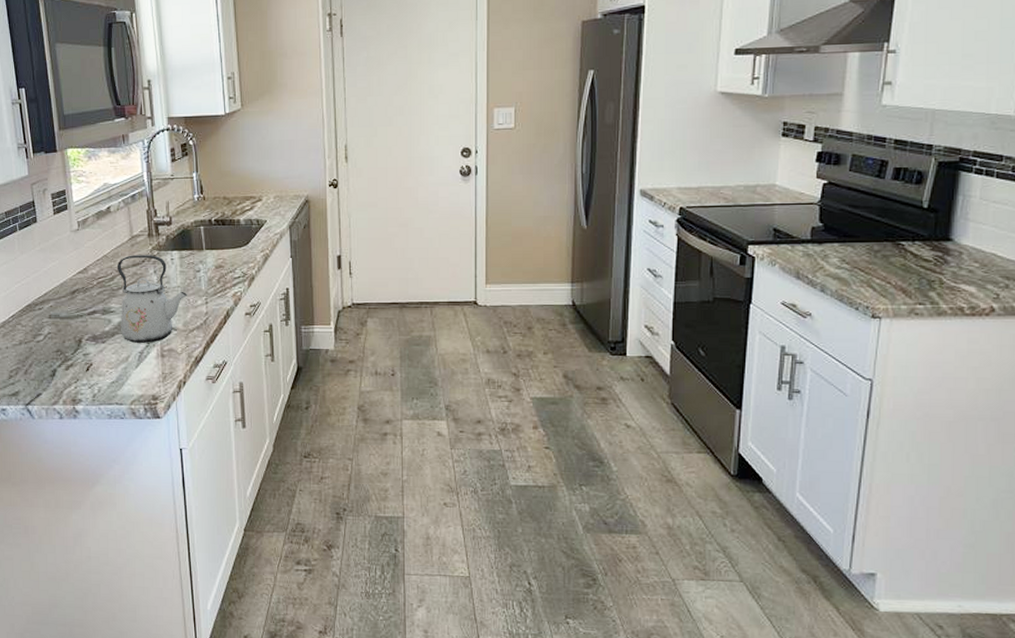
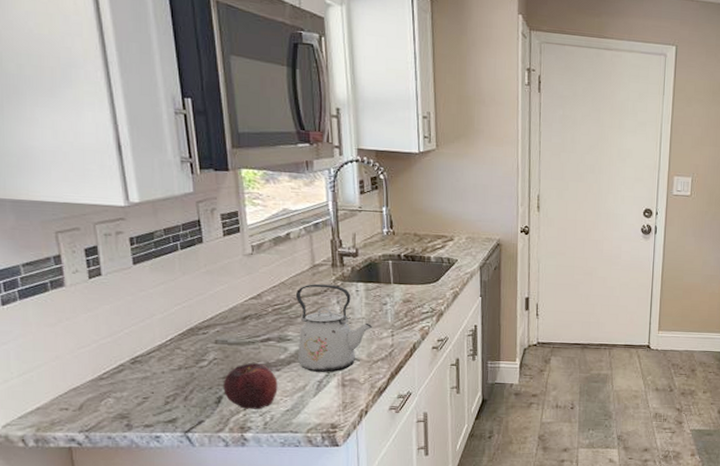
fruit: none [57,335,104,382] -> present [224,362,278,410]

